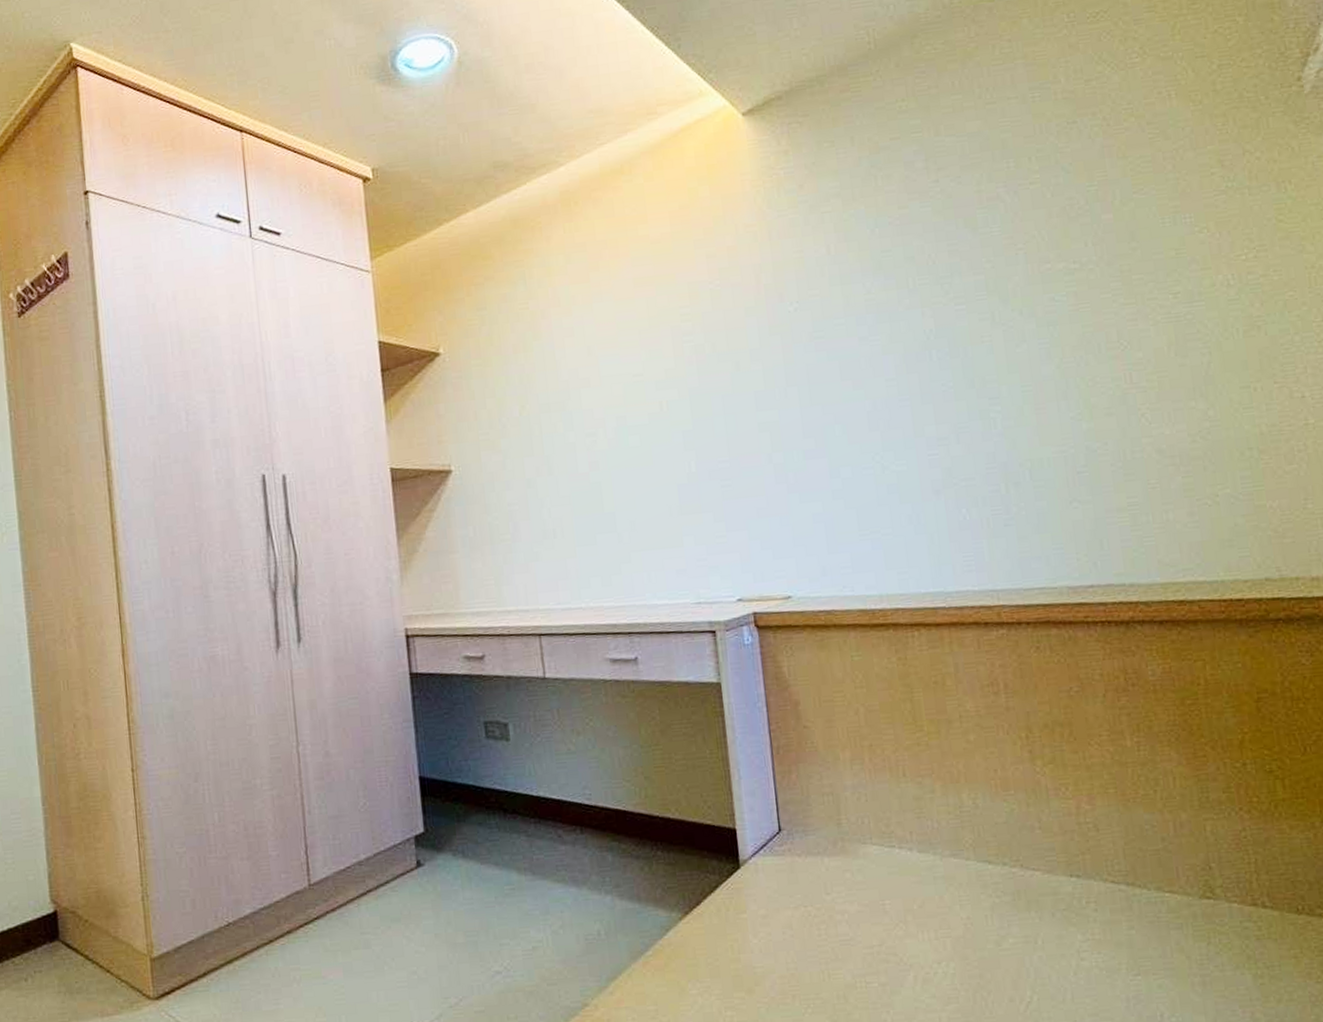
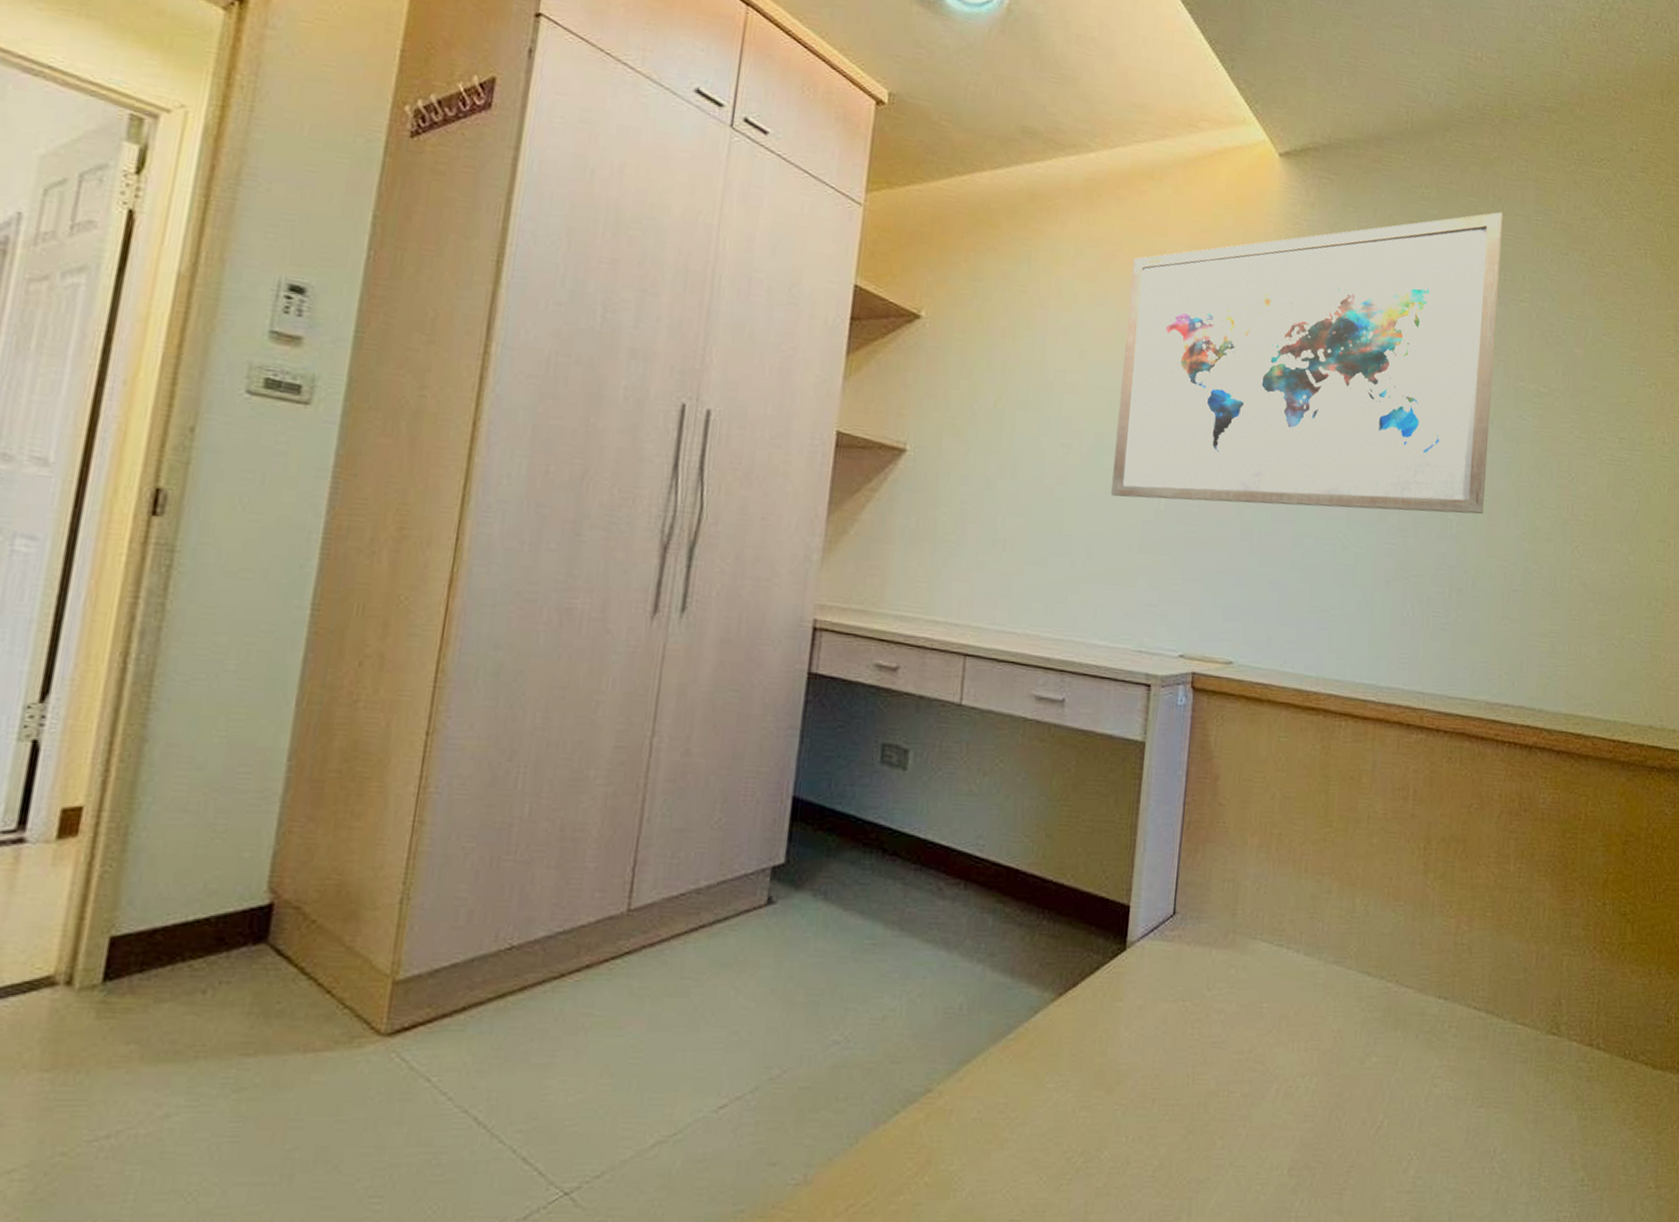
wall art: none [620,100,1029,470] -> present [1111,212,1503,514]

